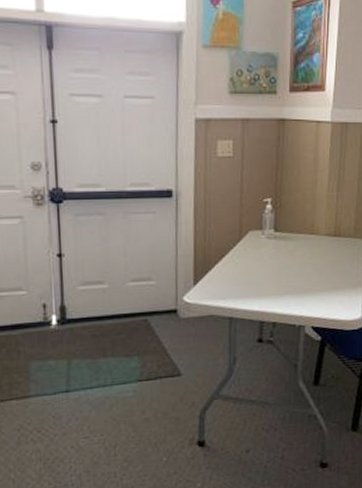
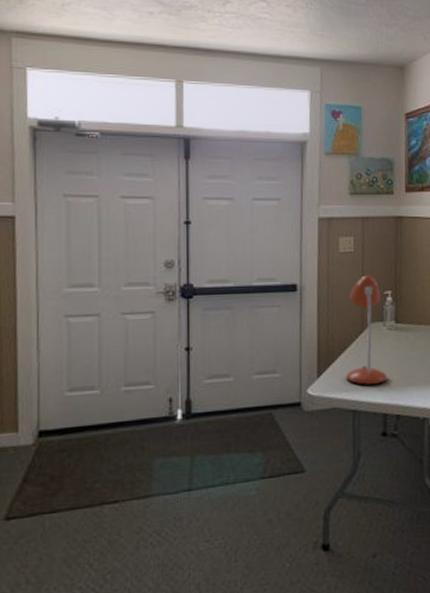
desk lamp: none [223,181,265,294] -> present [346,275,388,386]

